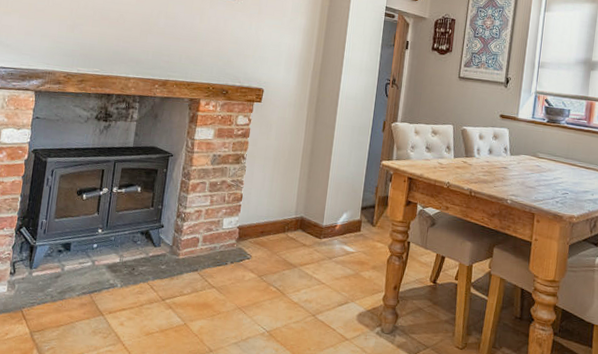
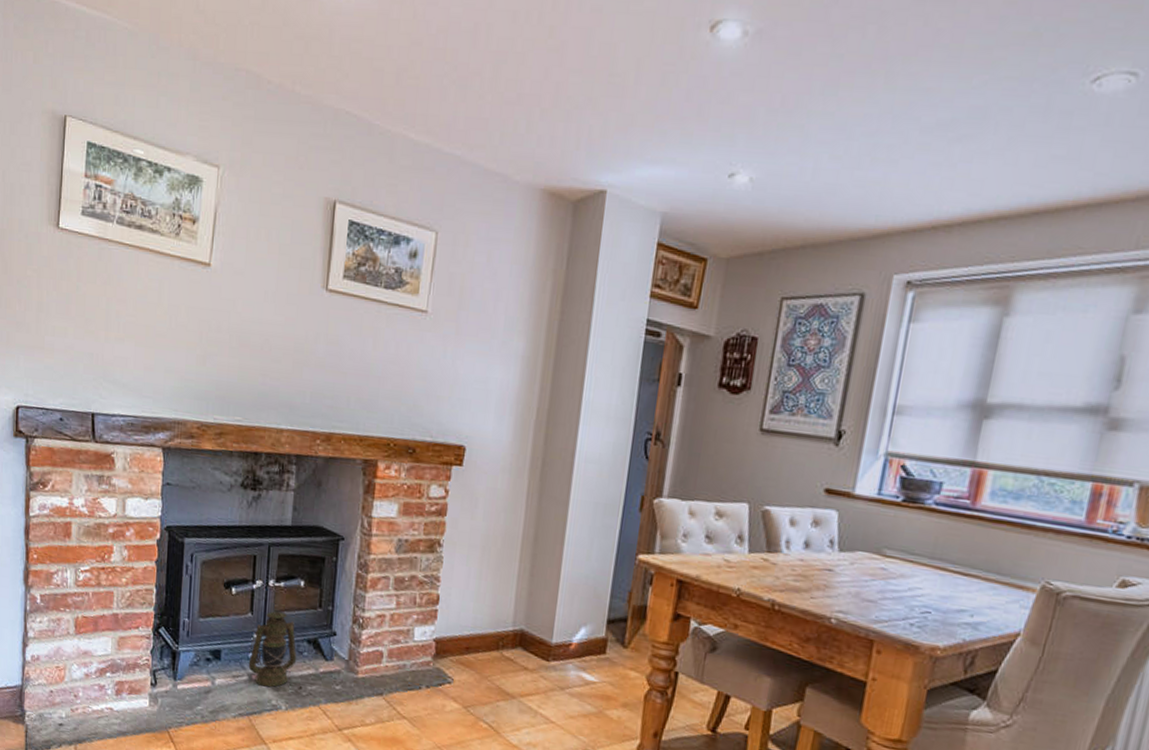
lantern: none [92,211,132,270] -> present [248,611,297,687]

